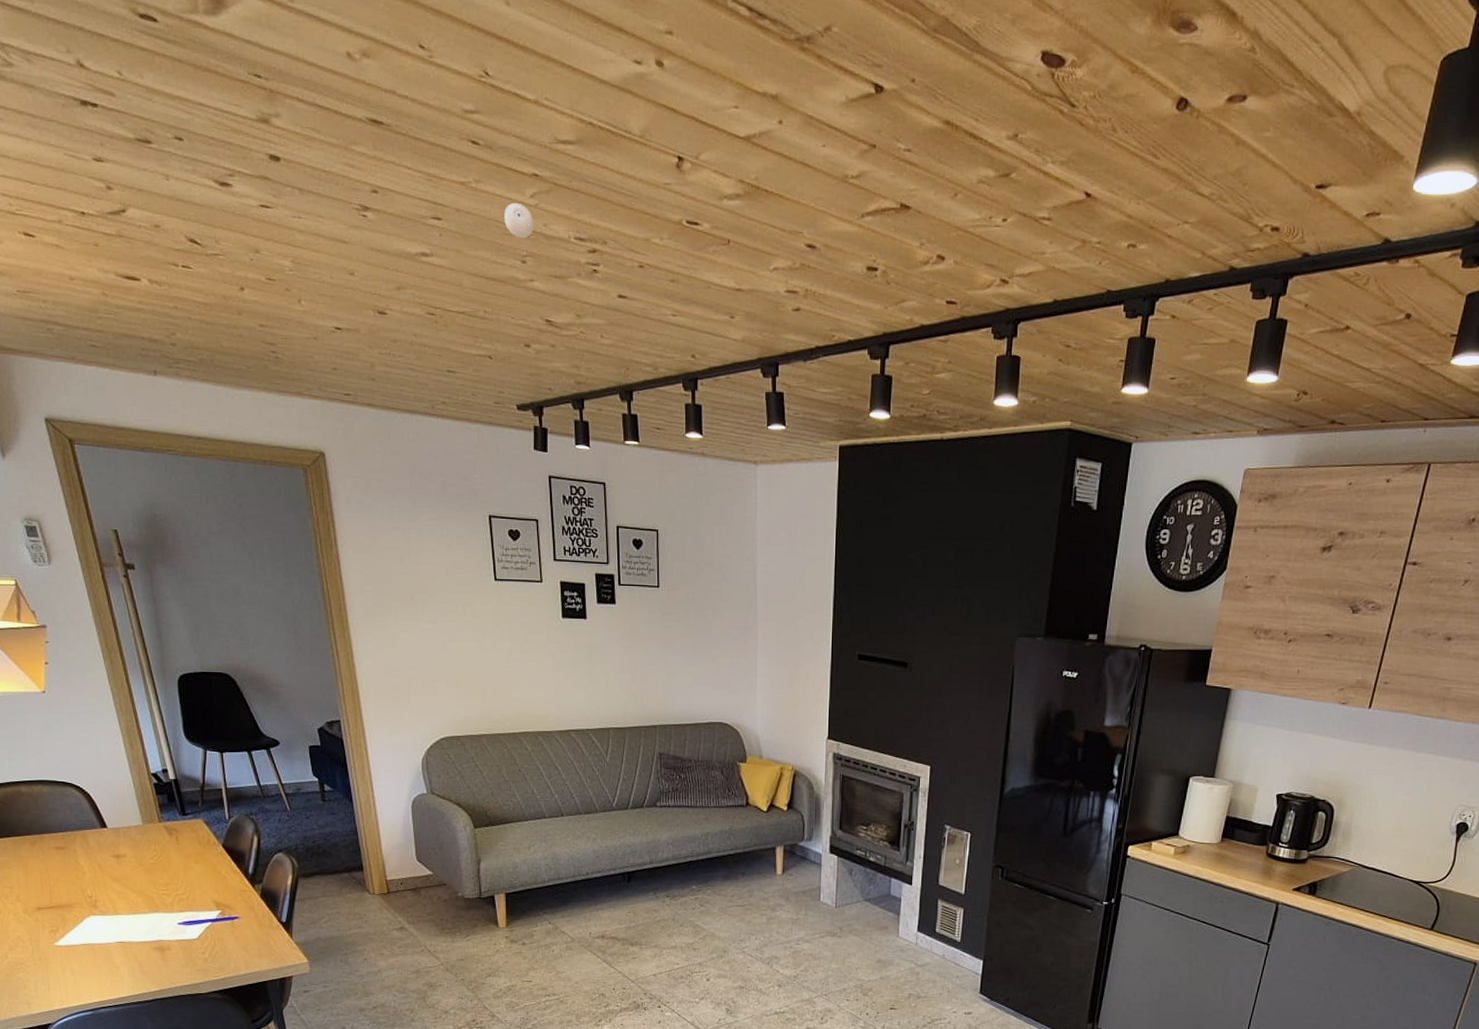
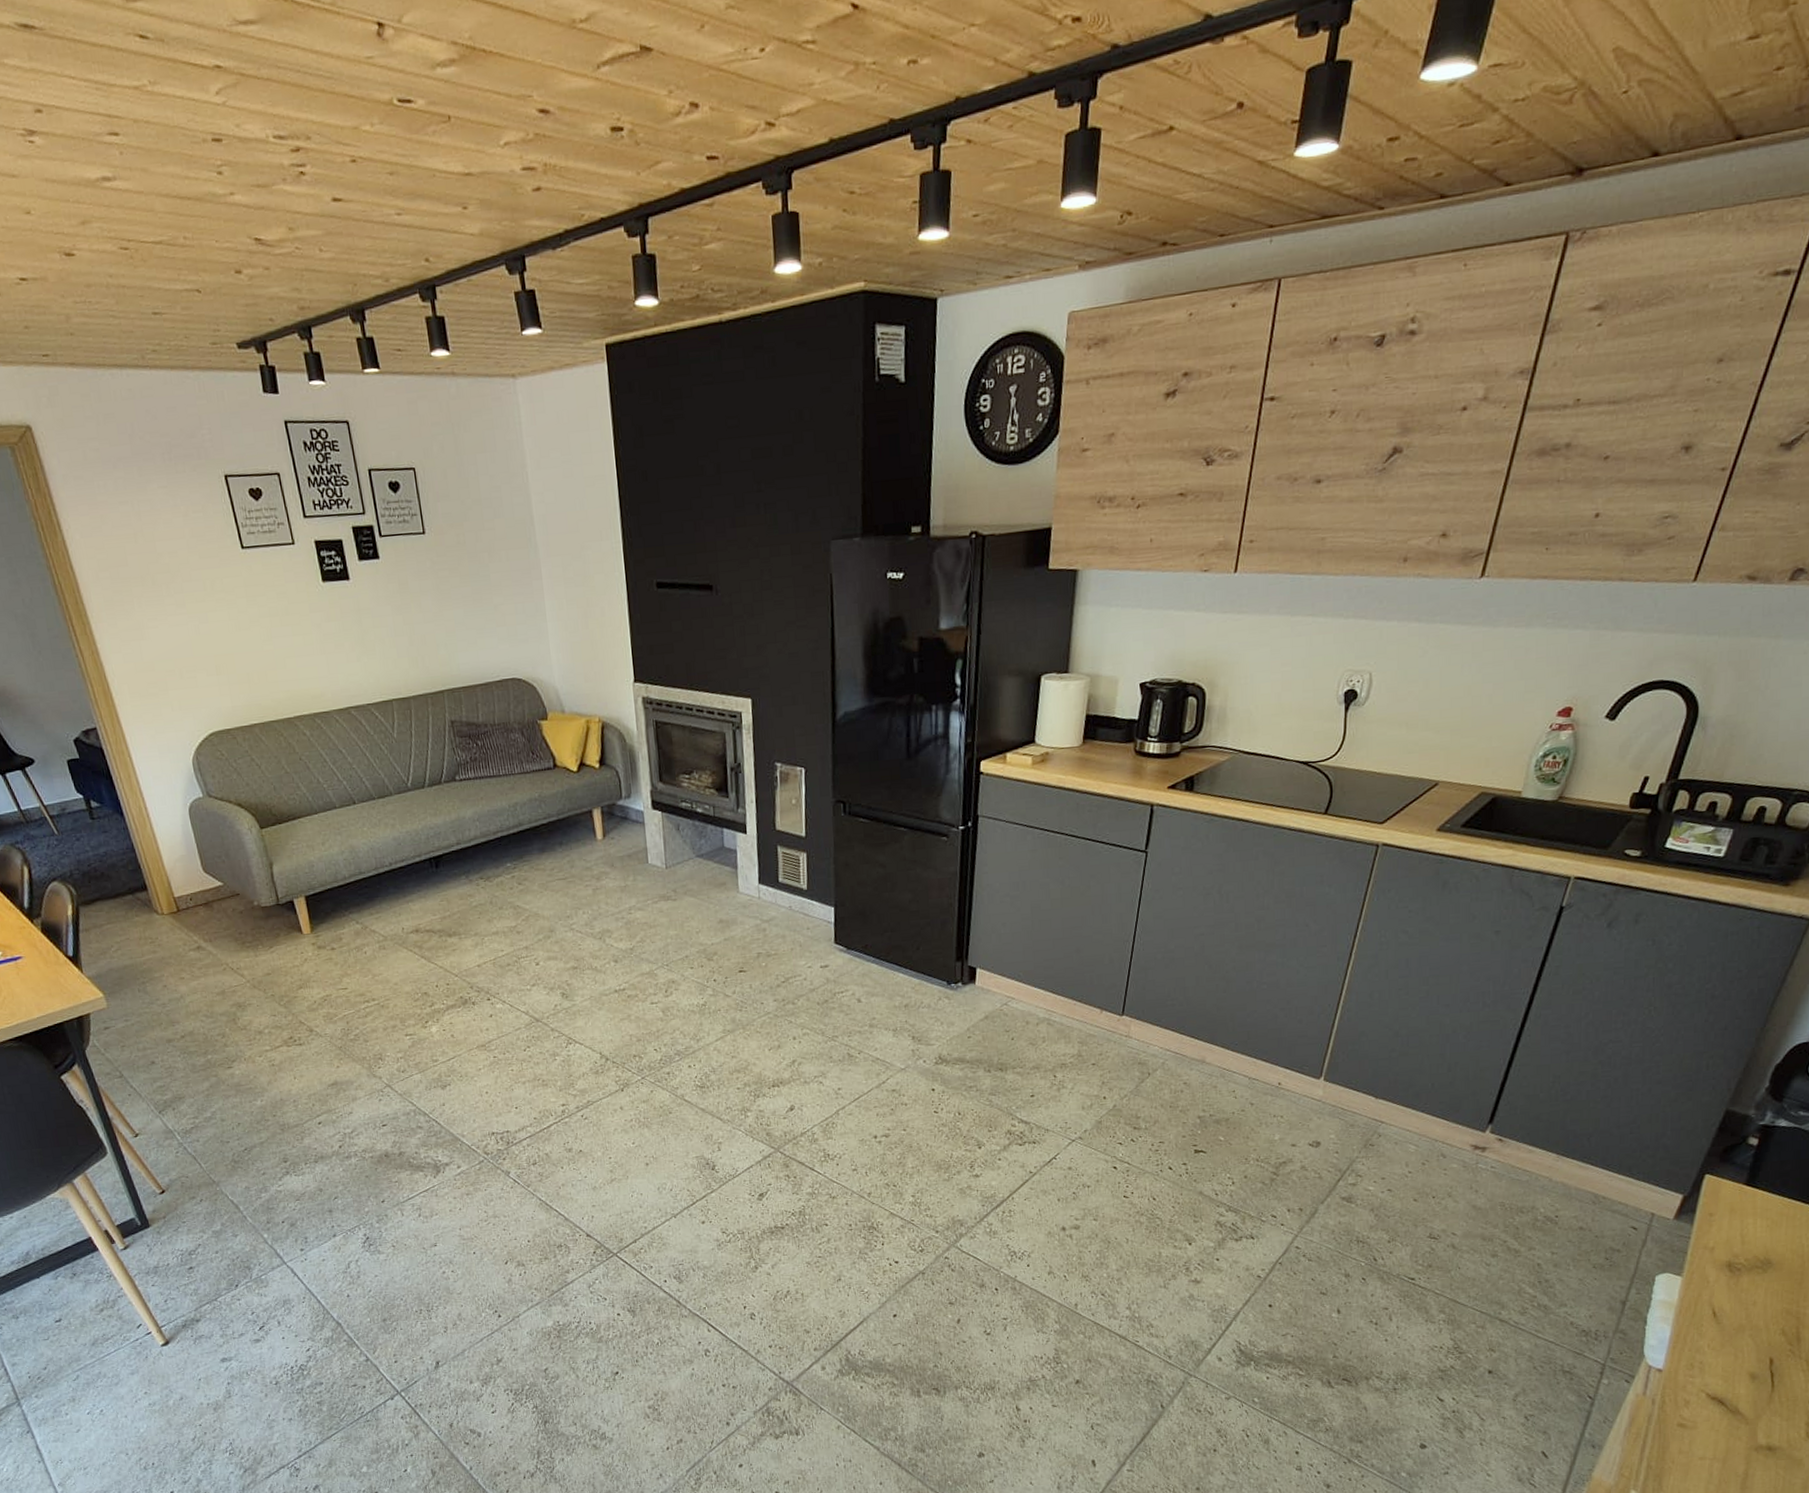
eyeball: present [505,202,534,239] -> none [189,103,226,146]

